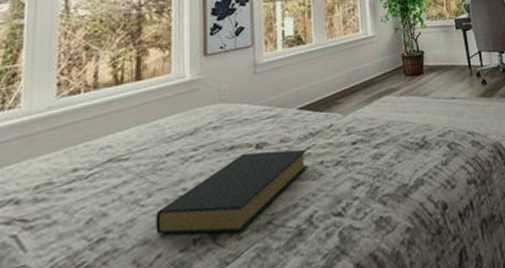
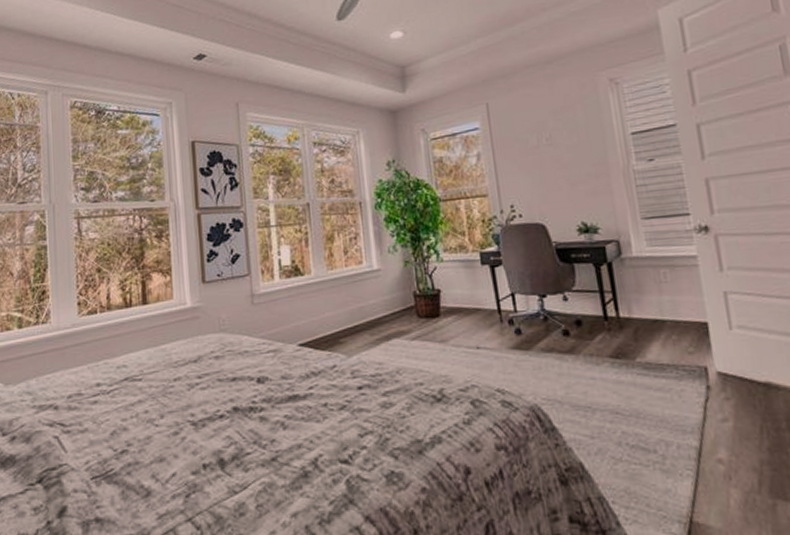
hardback book: present [156,149,308,235] -> none [168,386,311,465]

